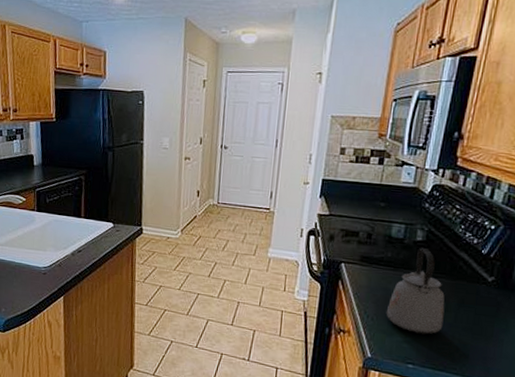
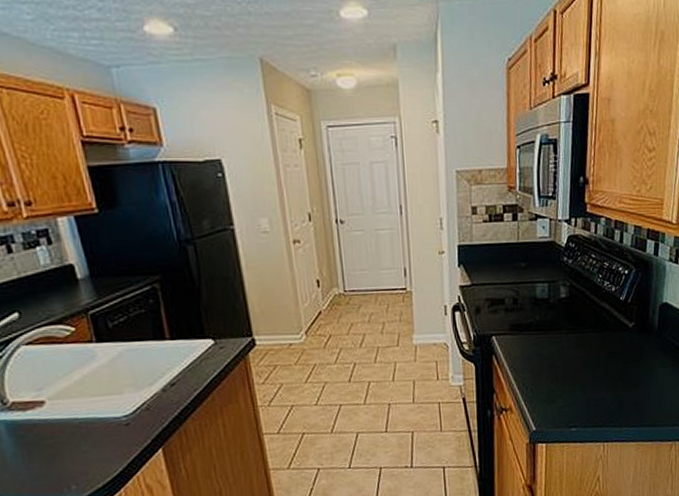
kettle: present [386,248,445,335] -> none [543,305,597,395]

